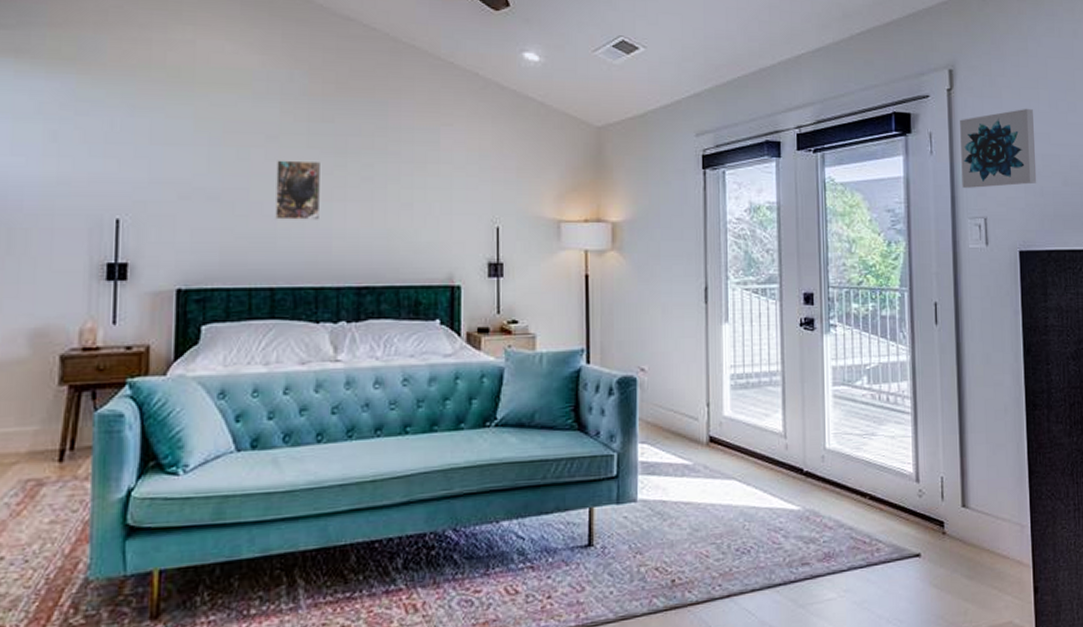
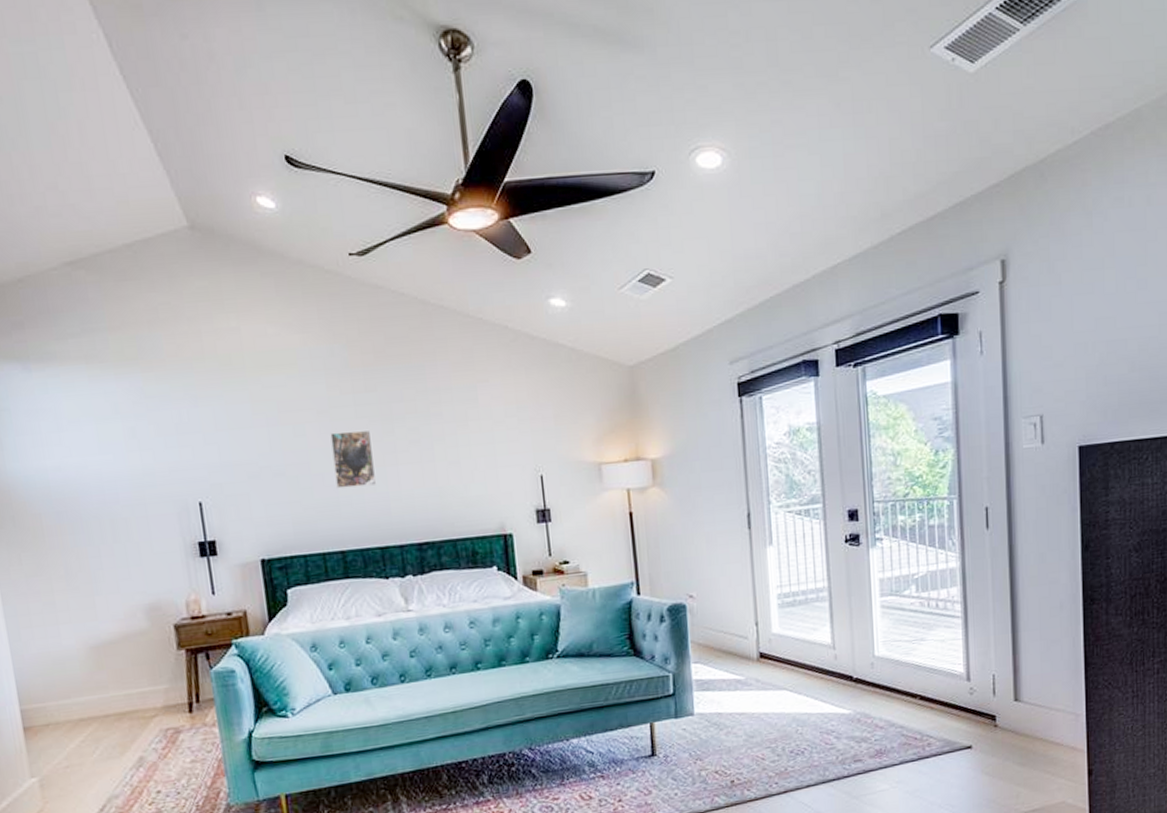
wall art: present [960,108,1037,188] -> none [1013,291,1100,386]

